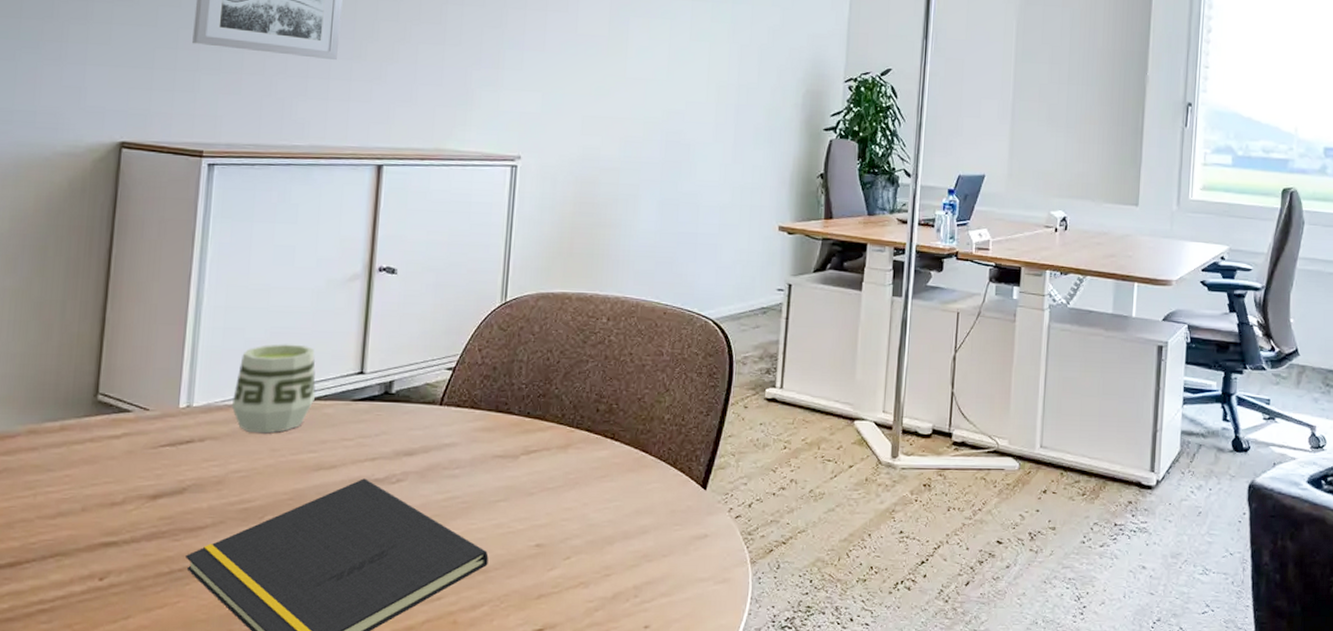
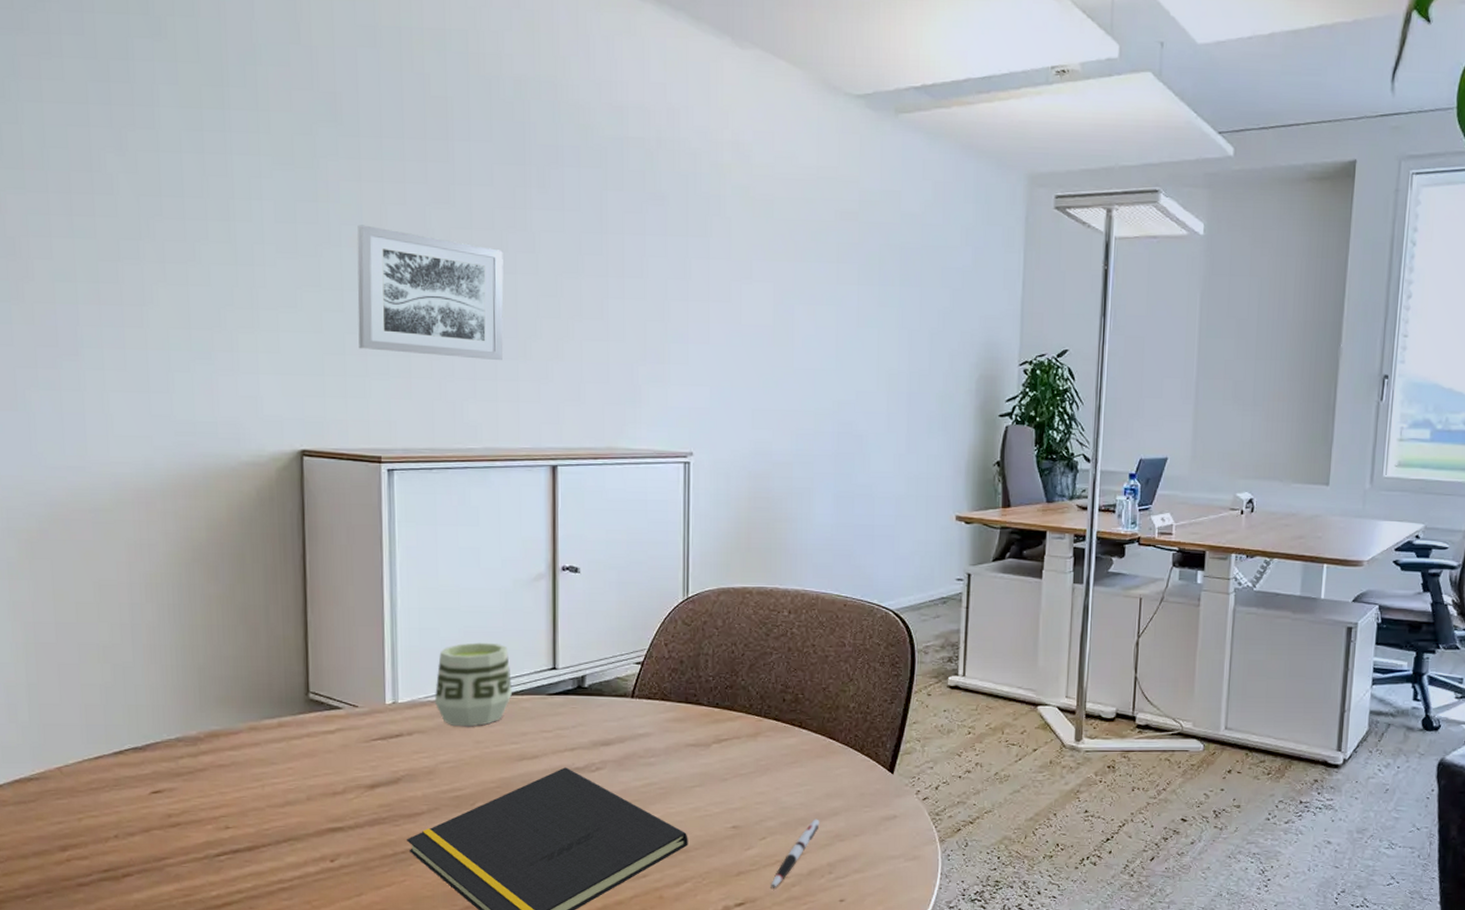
pen: none [572,537,628,614] -> present [771,819,820,890]

